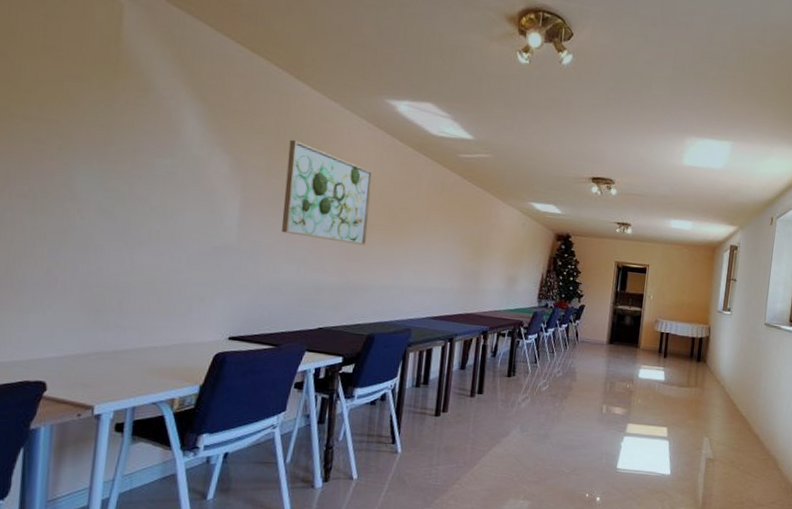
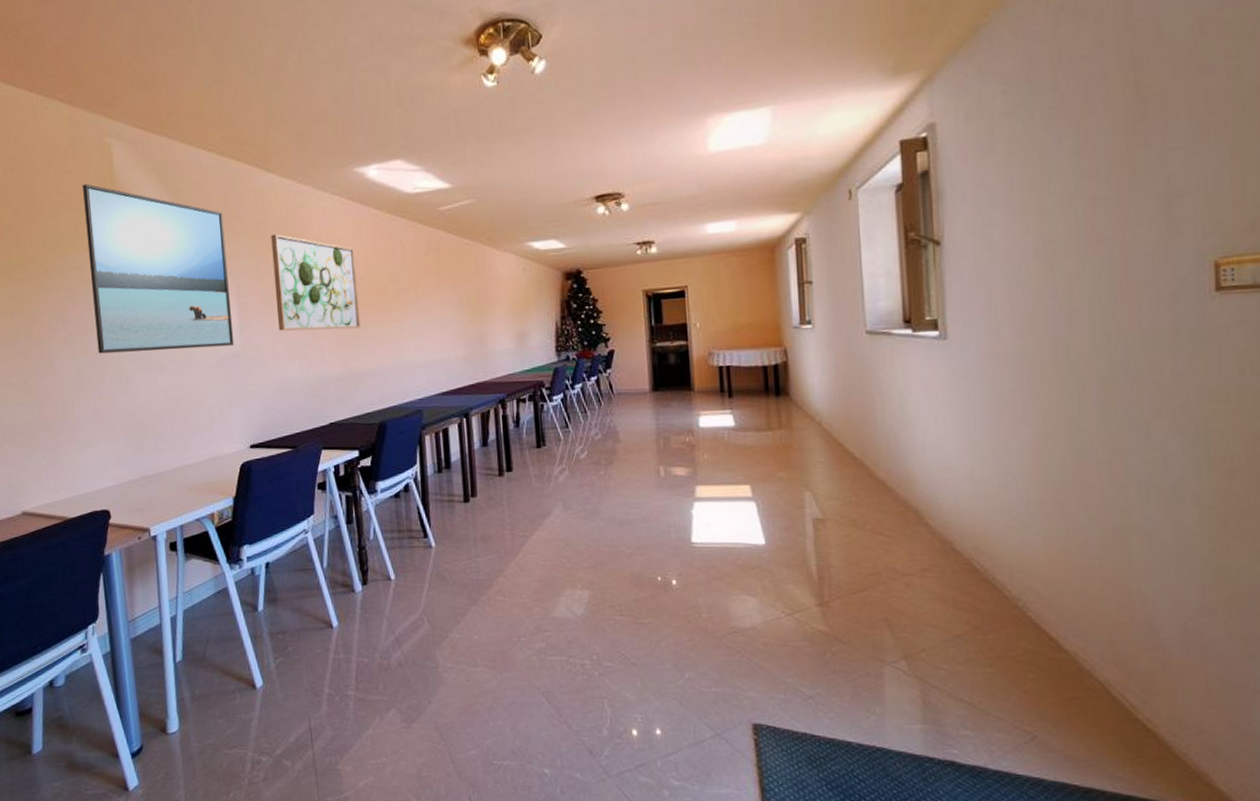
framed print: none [64,36,242,237] -> present [82,184,234,354]

